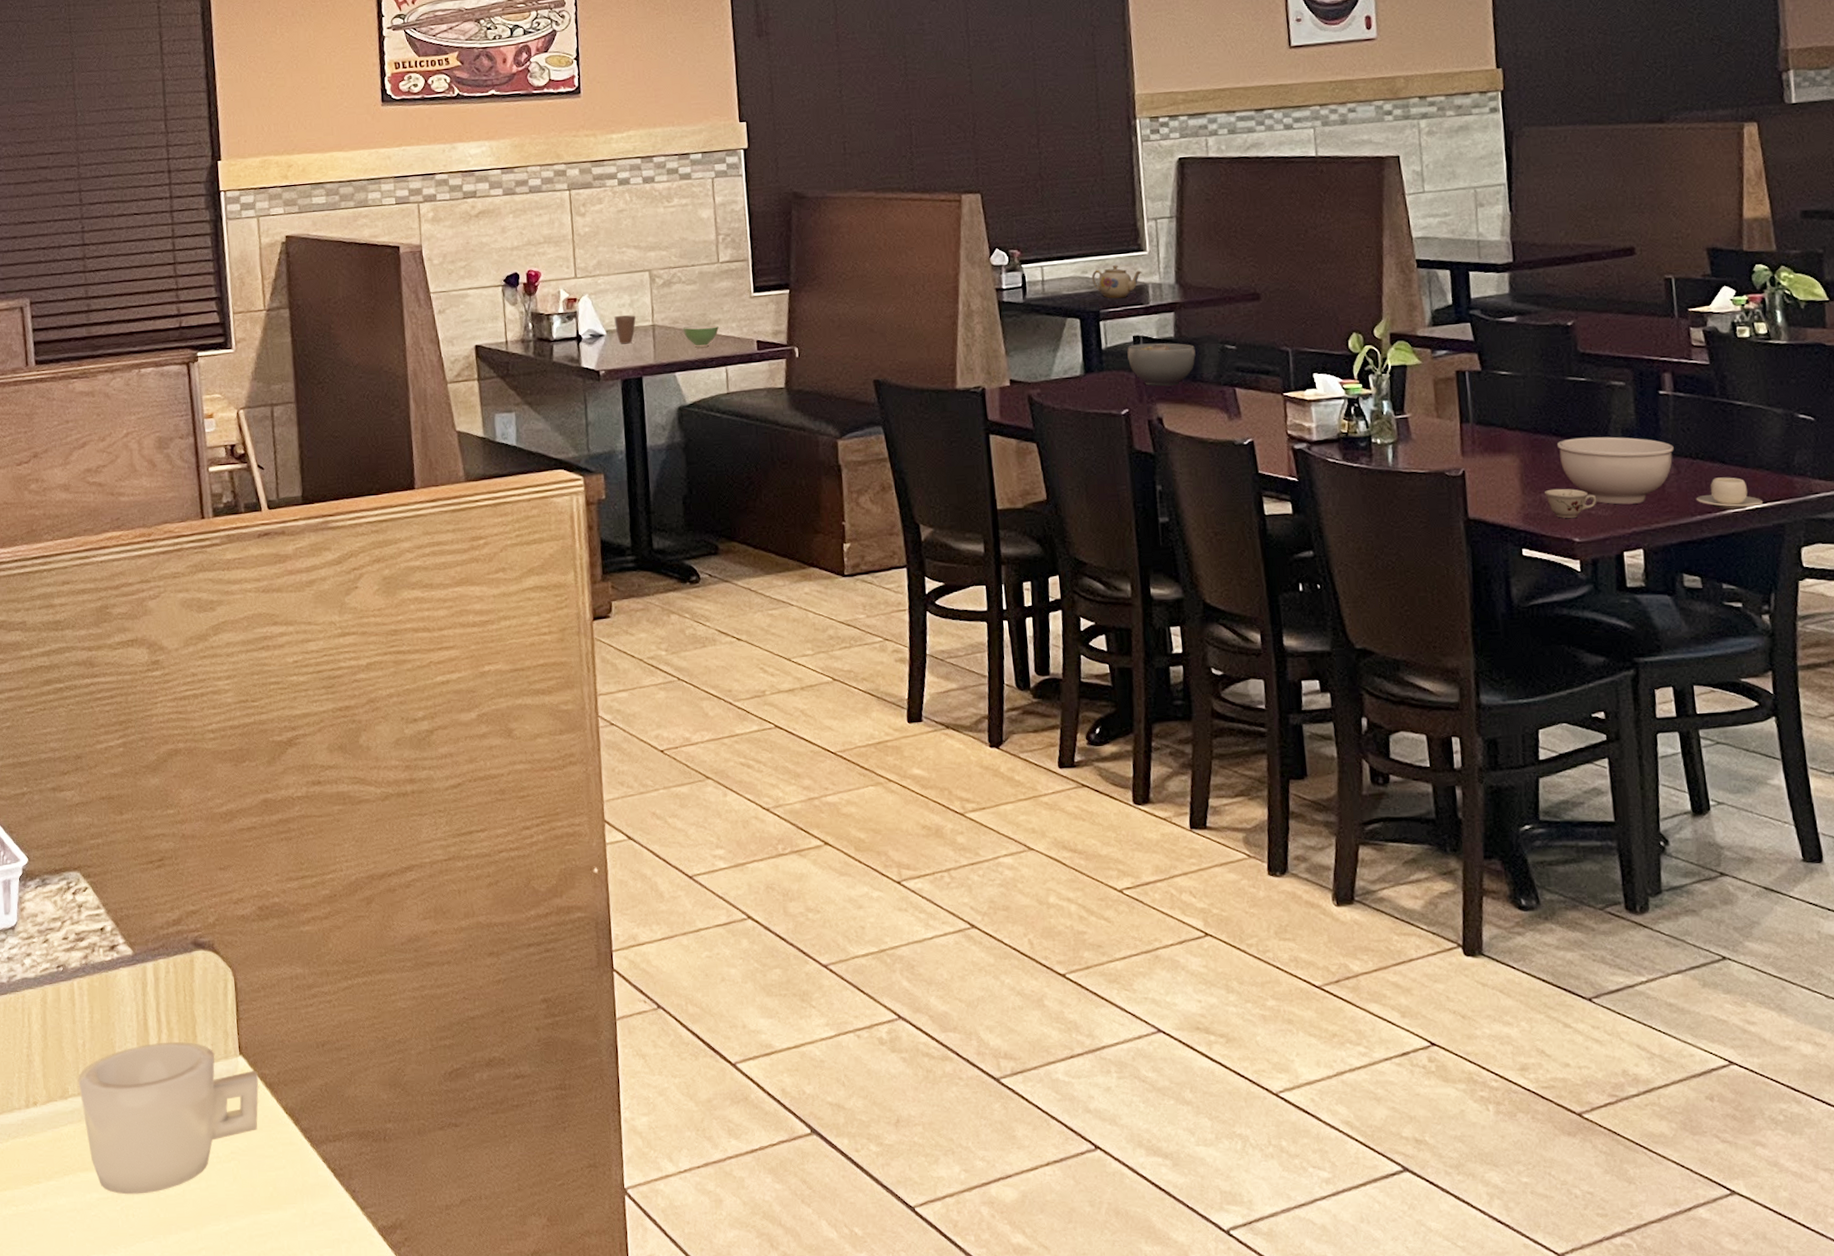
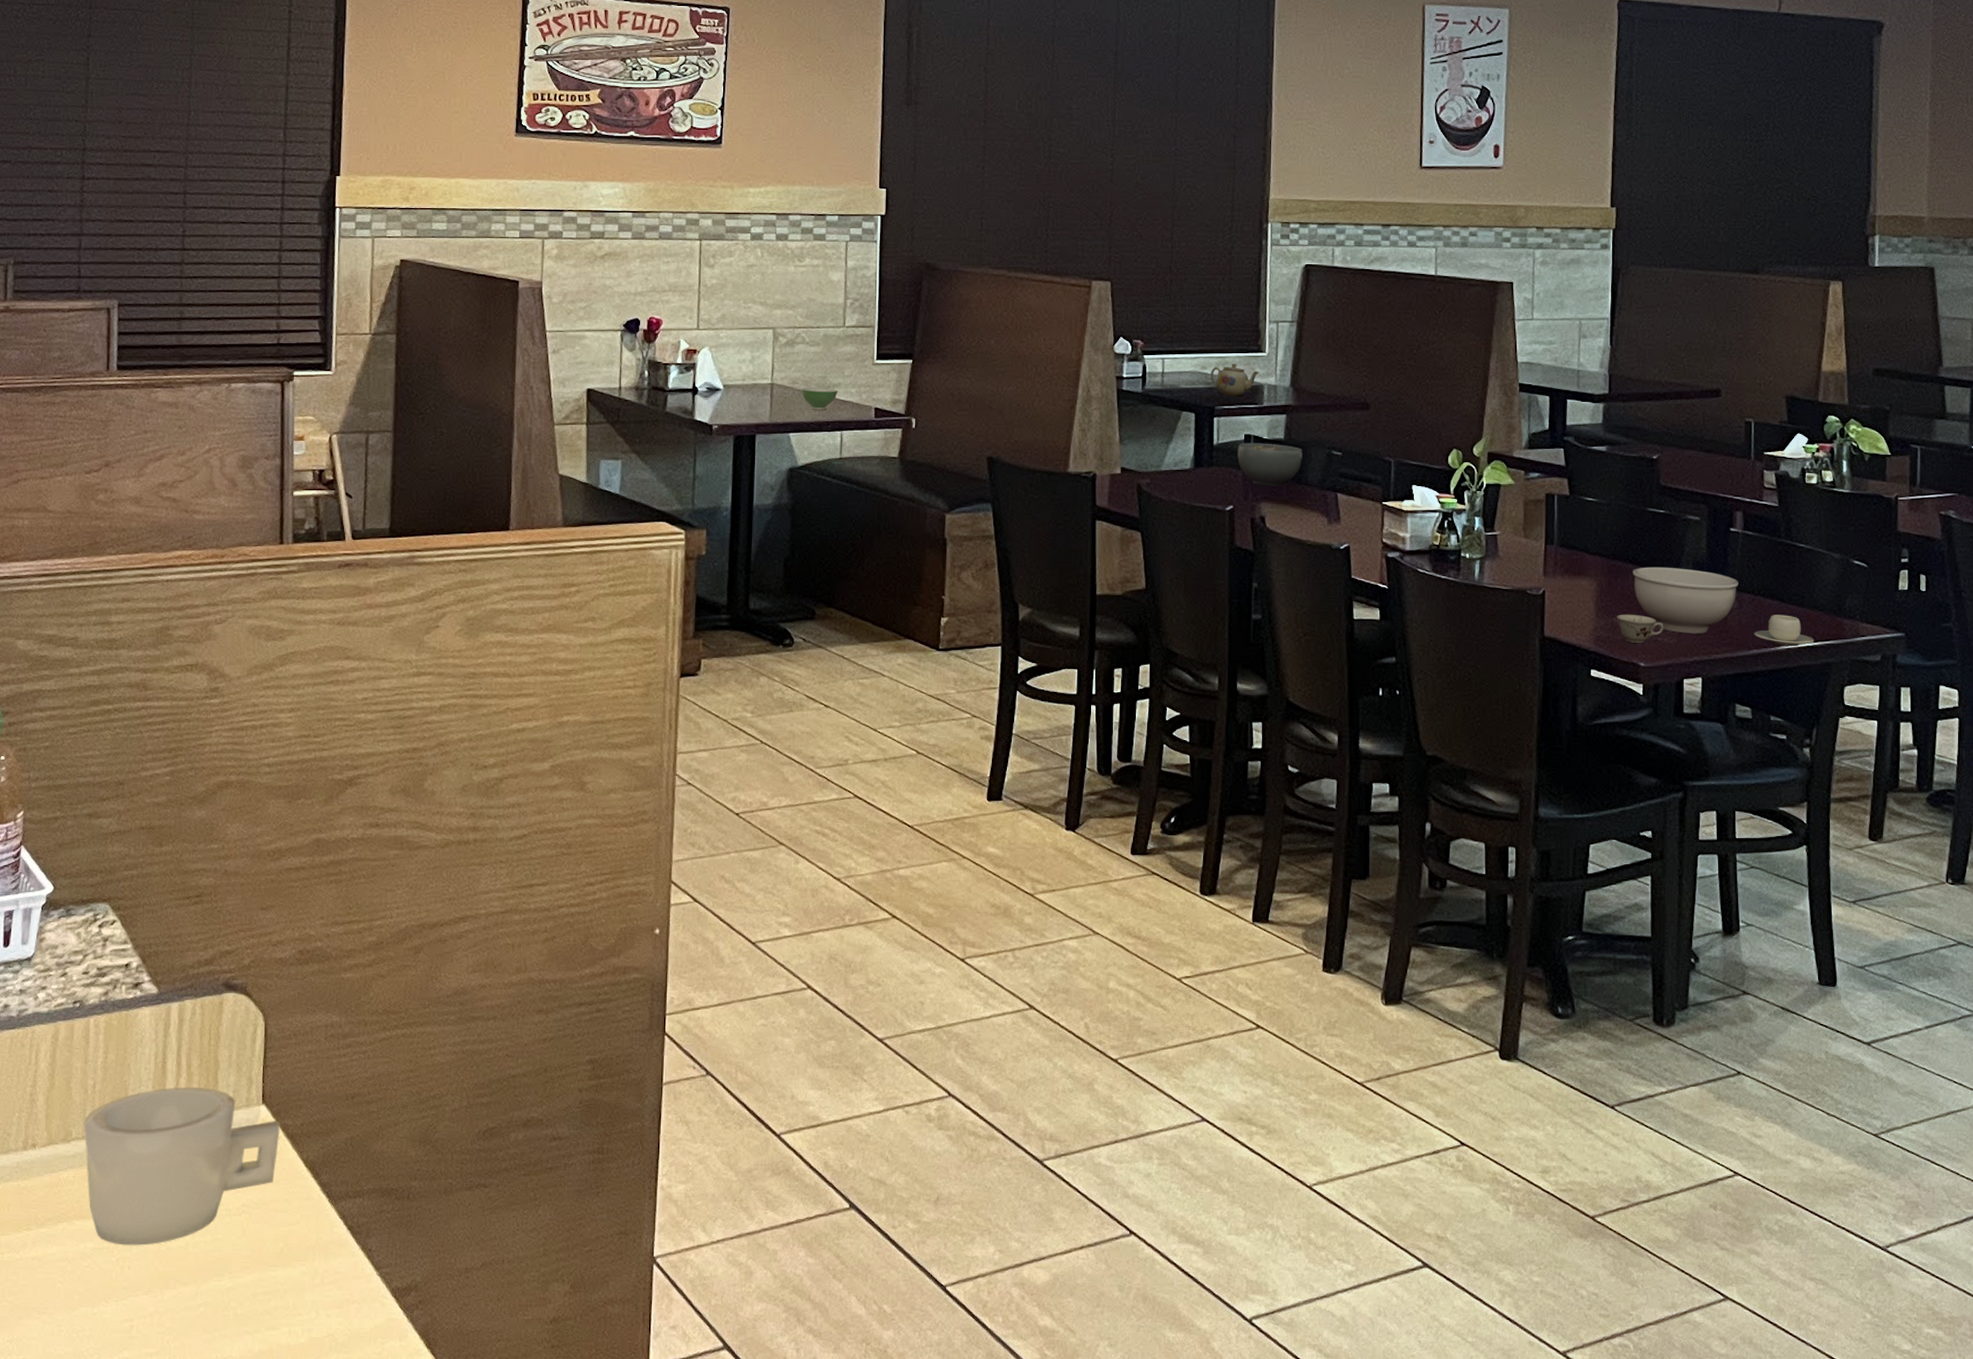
cup: present [614,315,636,344] -> none [733,370,755,400]

